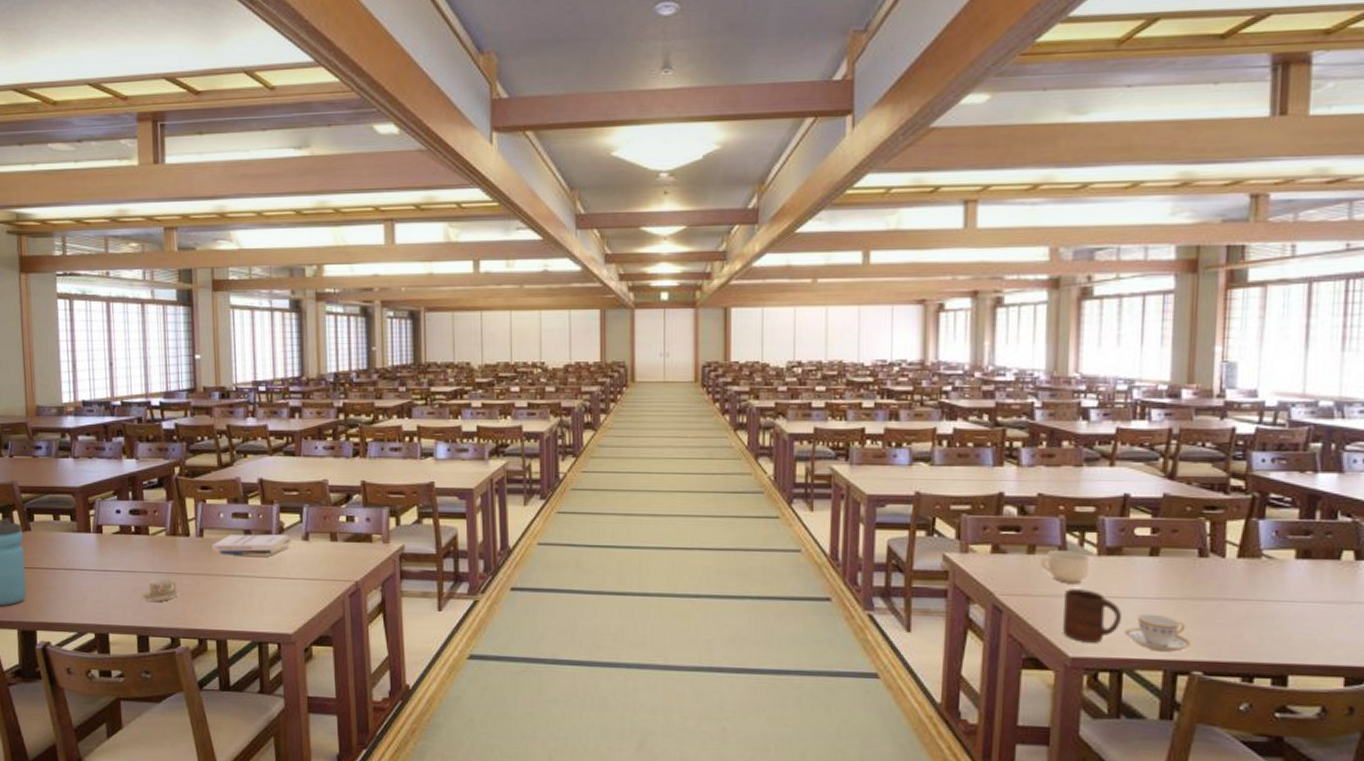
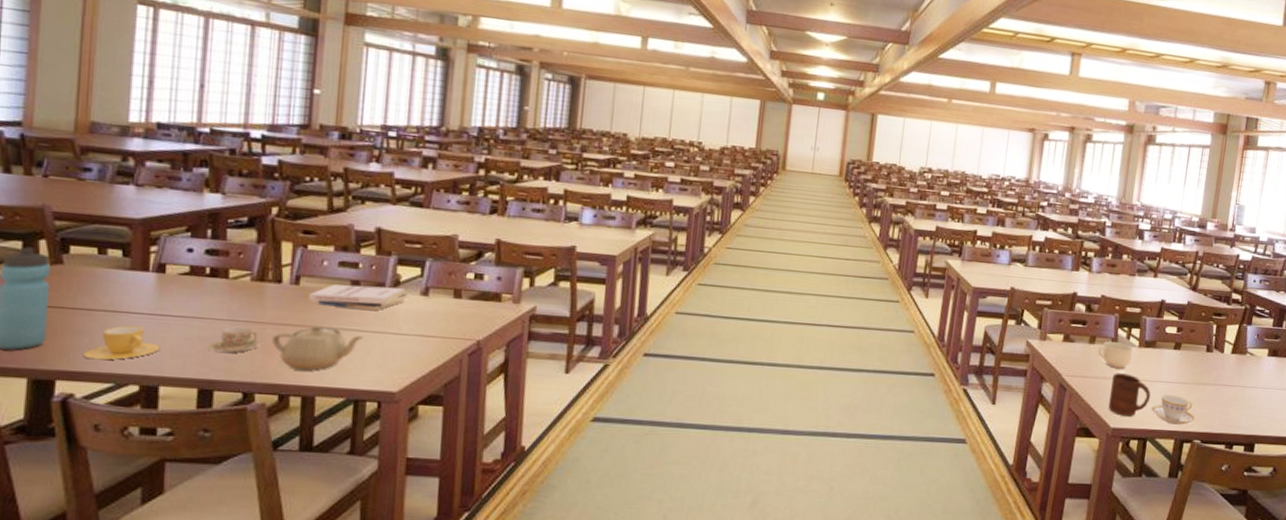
cup: none [52,581,106,612] -> present [83,325,161,360]
teapot: none [188,571,260,616] -> present [272,323,364,371]

